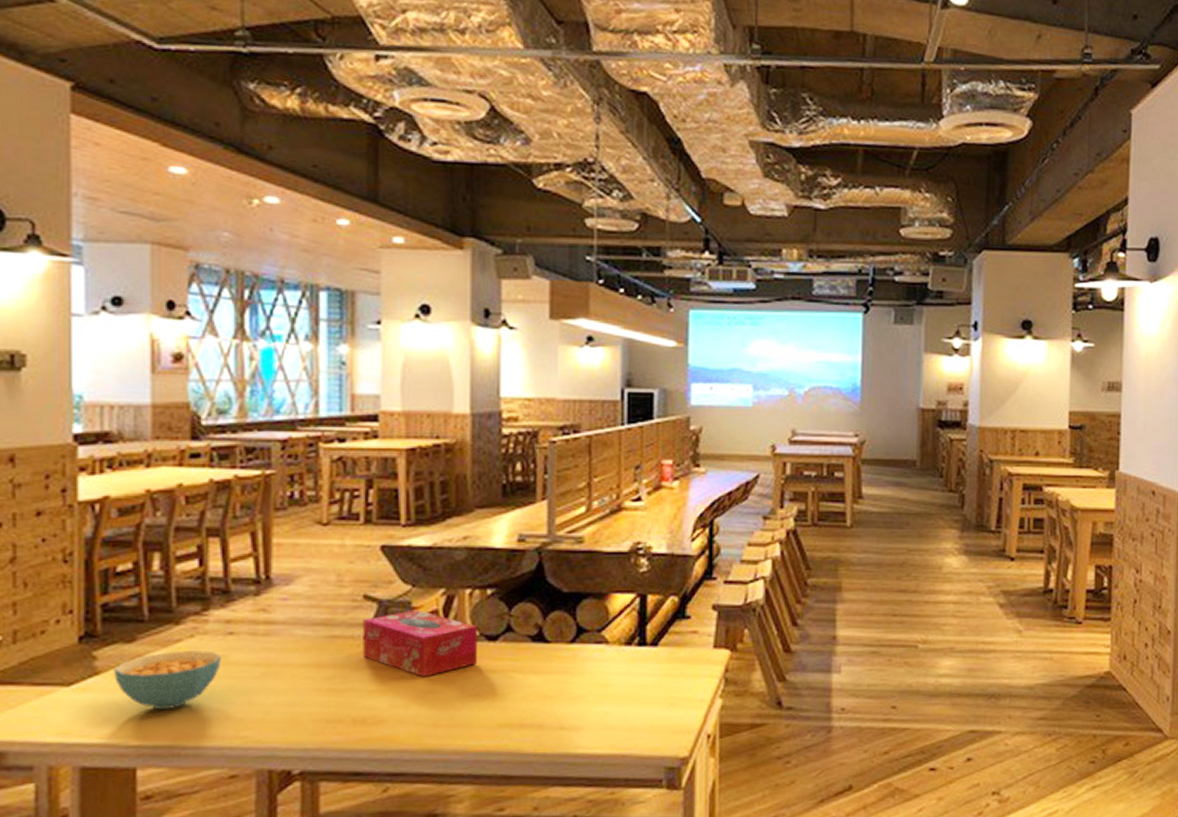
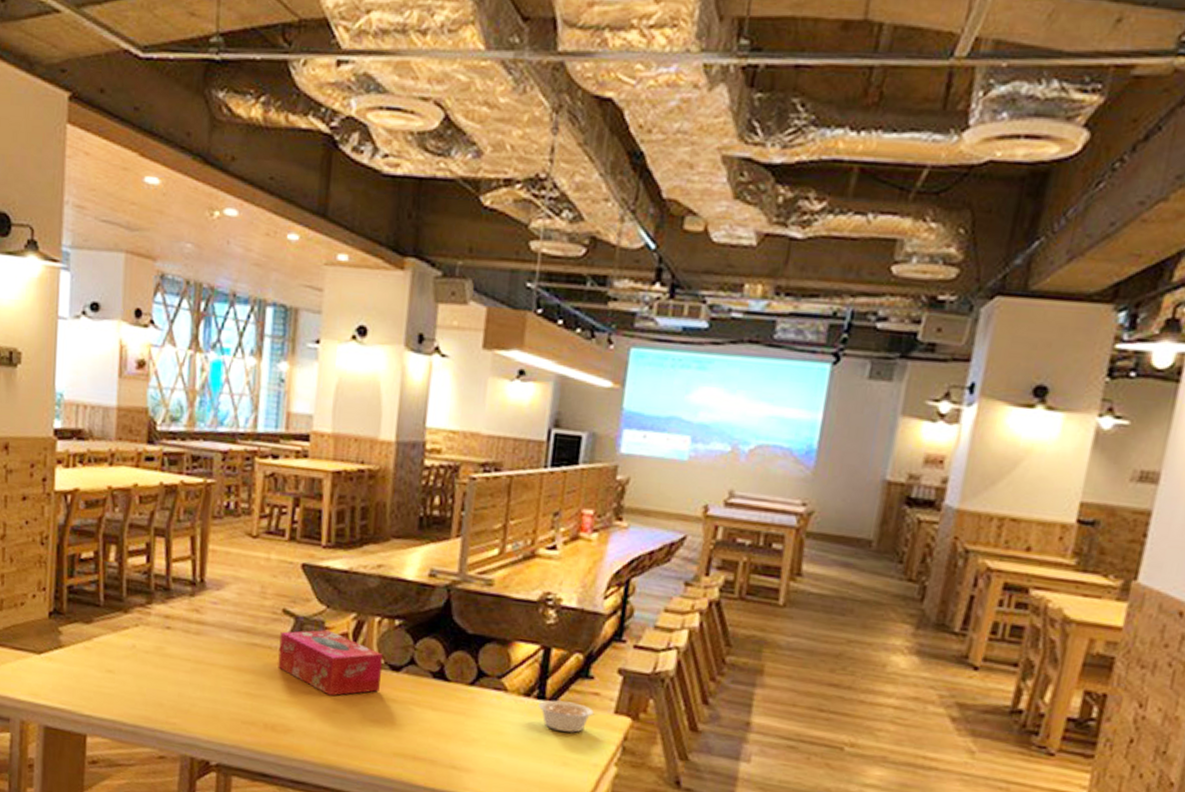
cereal bowl: present [113,650,221,709] -> none [73,636,159,688]
legume: none [640,644,695,674] -> present [538,700,595,733]

